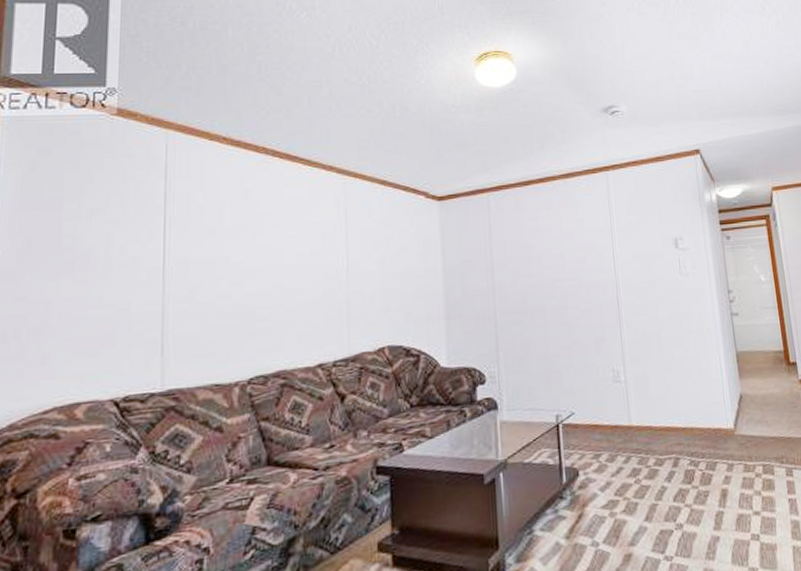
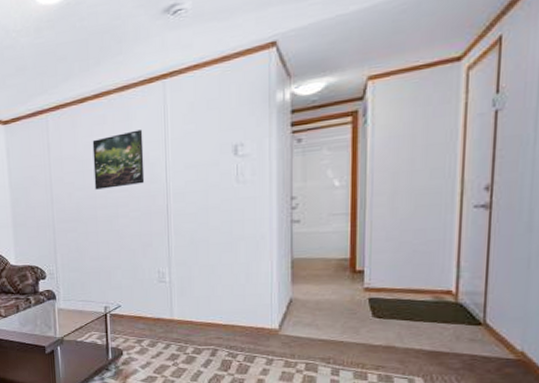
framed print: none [538,217,594,278] -> present [92,129,145,190]

